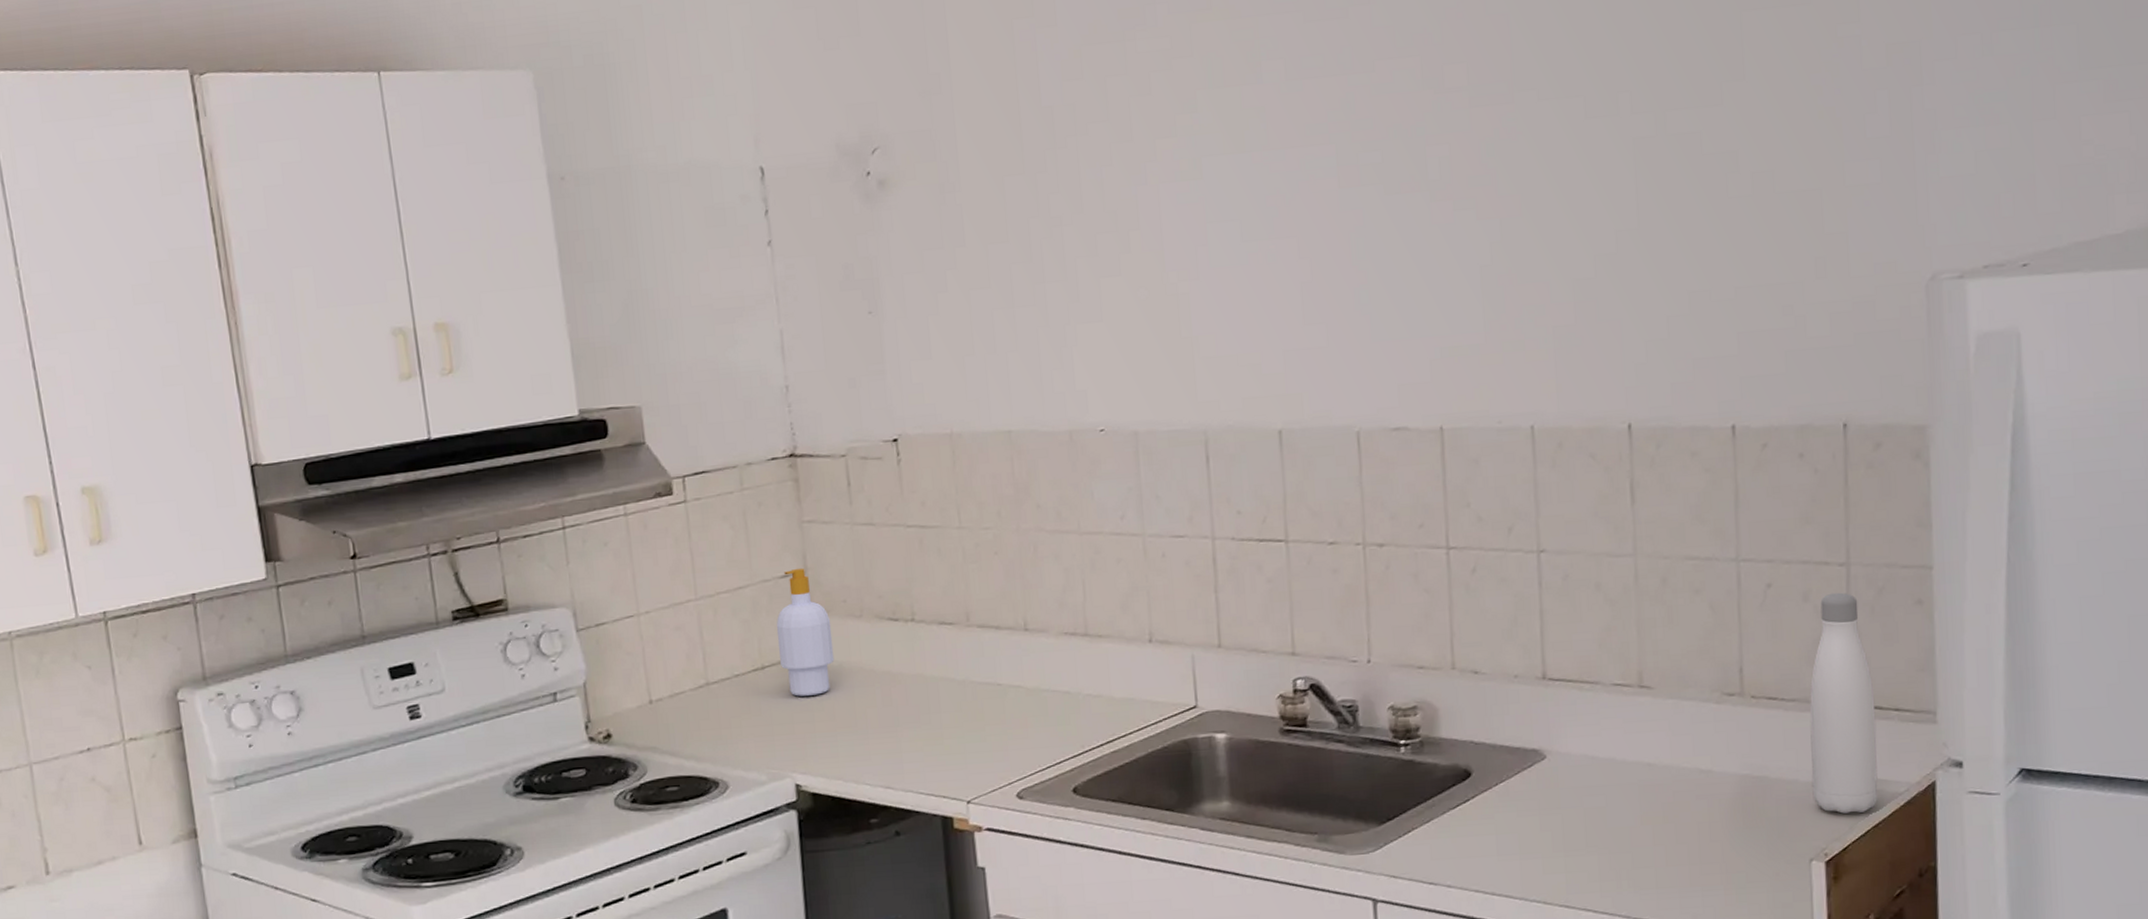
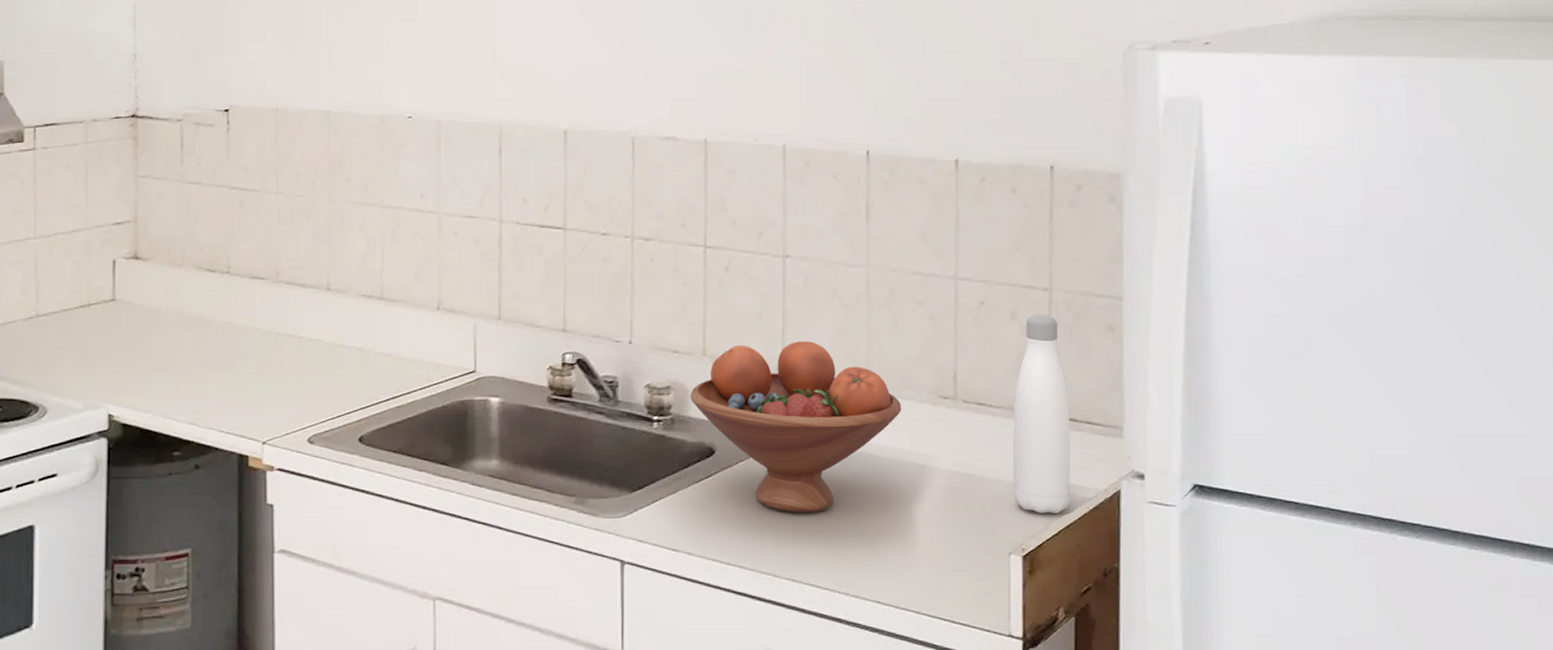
soap bottle: present [776,568,835,696] -> none [104,217,154,334]
fruit bowl: none [1440,644,1682,834] -> present [690,341,902,513]

